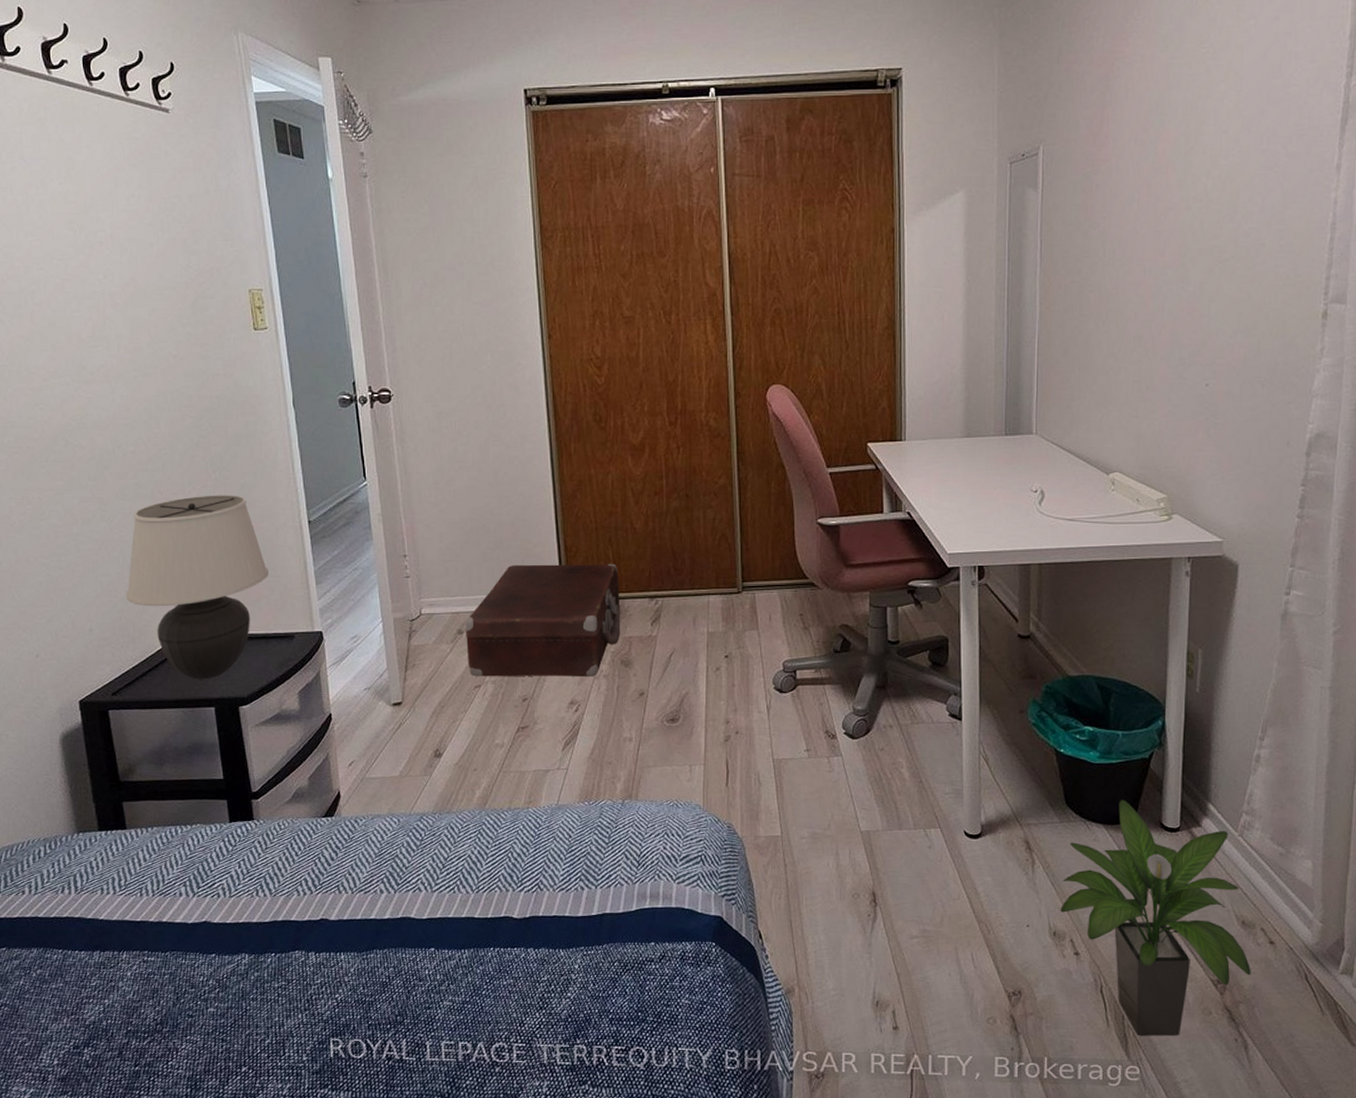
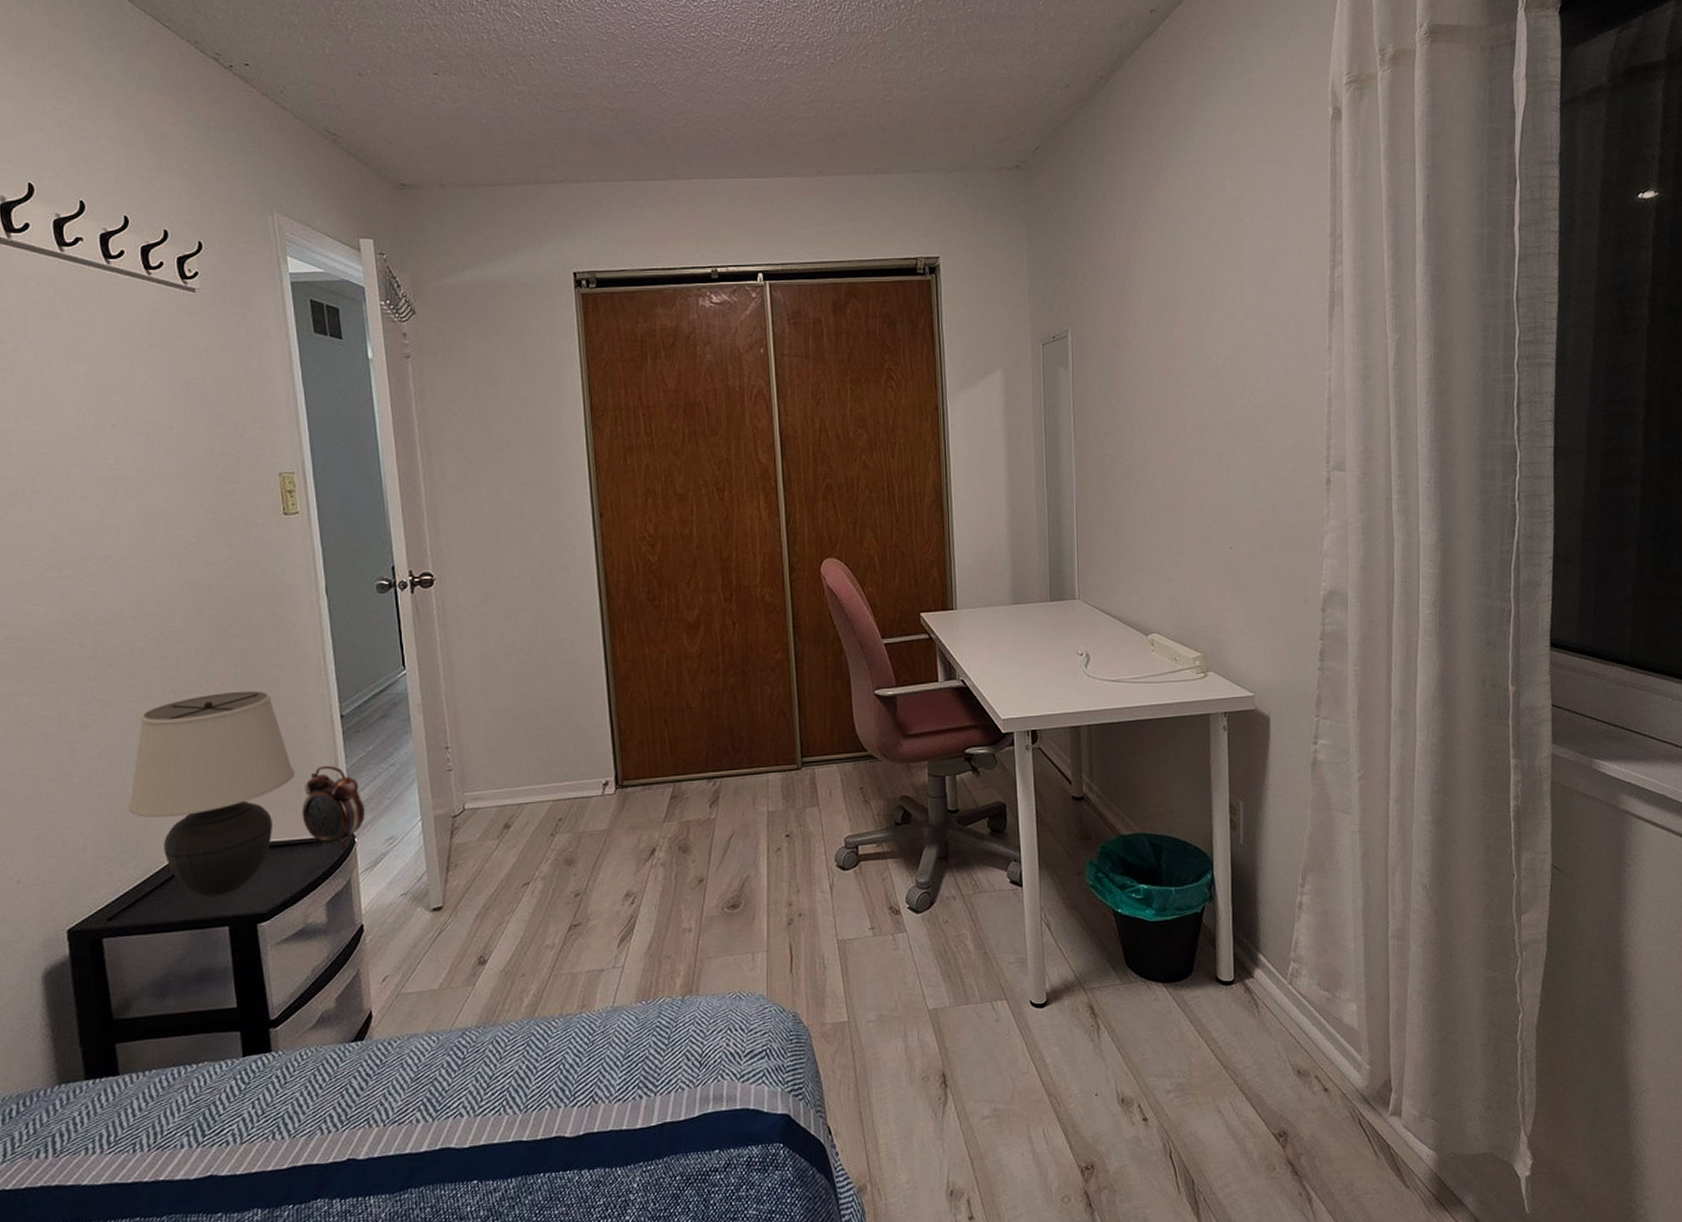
alarm clock: none [276,568,331,644] -> present [302,766,365,848]
suitcase: present [466,563,621,677] -> none [513,745,678,874]
potted plant: present [1060,800,1251,1036] -> none [1127,956,1309,1200]

